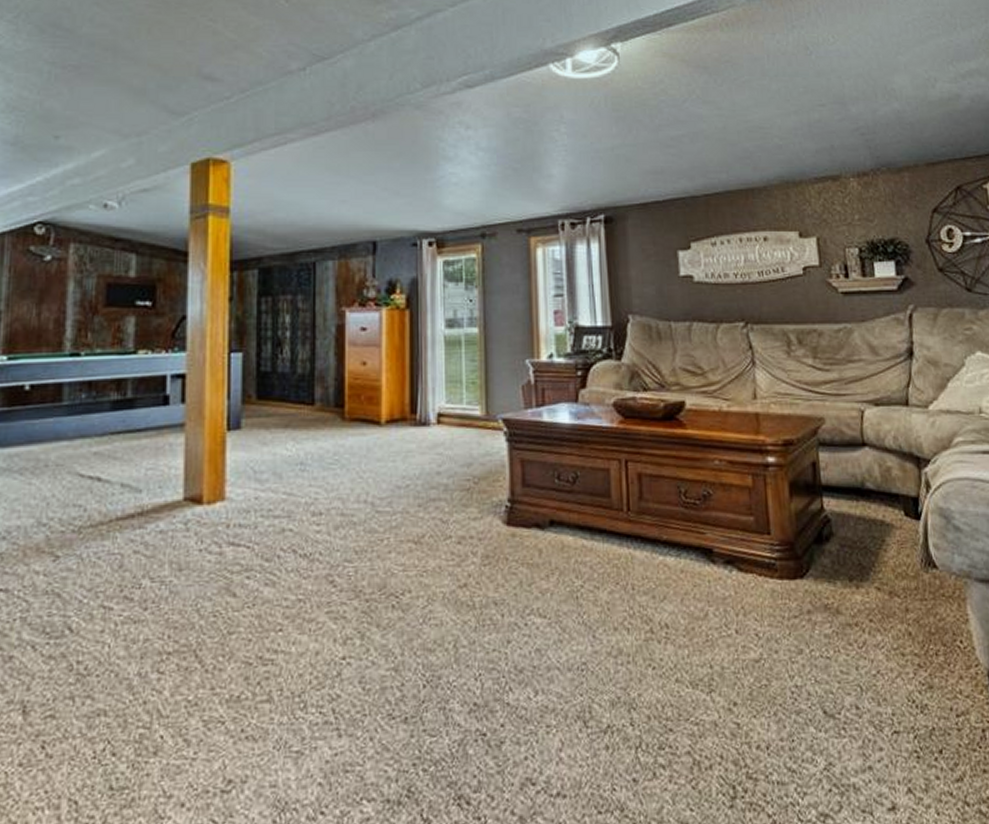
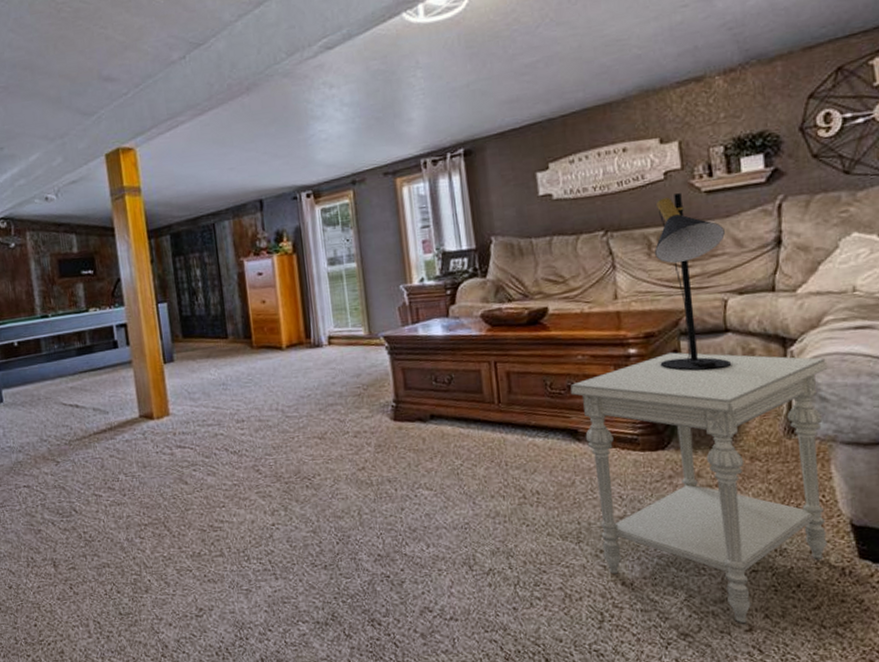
side table: none [706,464,967,801] -> present [570,352,828,624]
table lamp: none [794,291,870,488] -> present [655,193,732,372]

